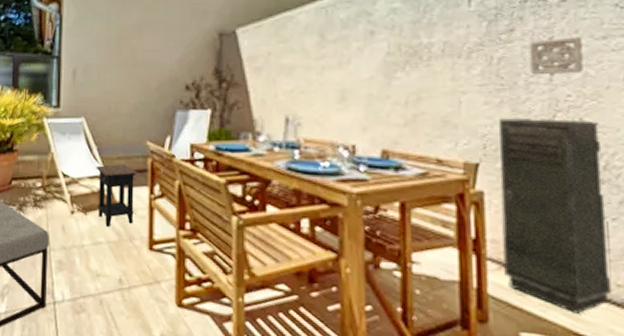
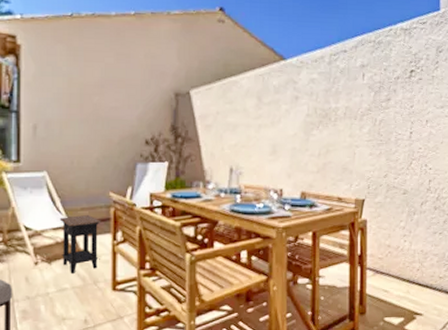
storage cabinet: present [499,118,613,314] -> none [377,165,437,300]
wall ornament: present [529,37,583,75] -> none [399,106,429,134]

